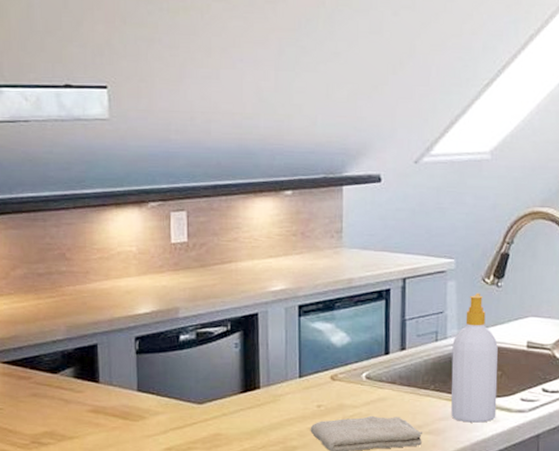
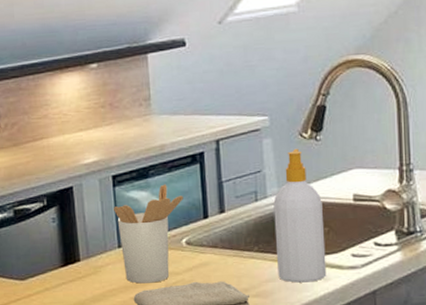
utensil holder: none [298,317,367,415] -> present [114,184,184,284]

